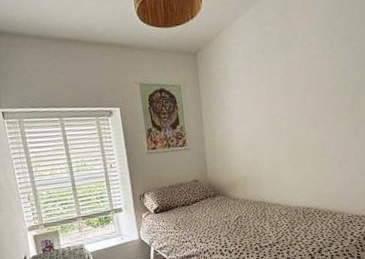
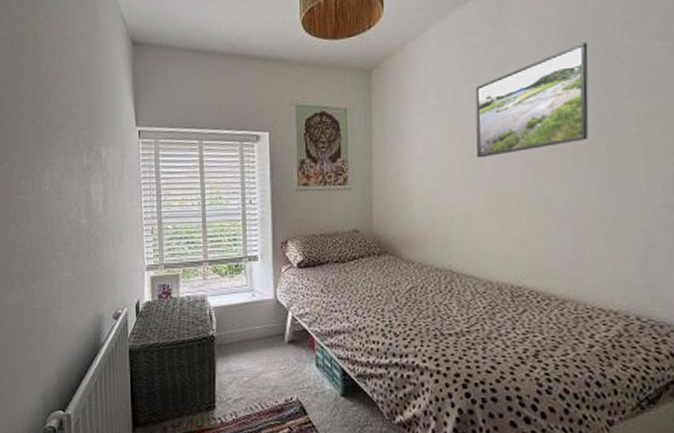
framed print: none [273,30,347,119] -> present [475,42,589,158]

